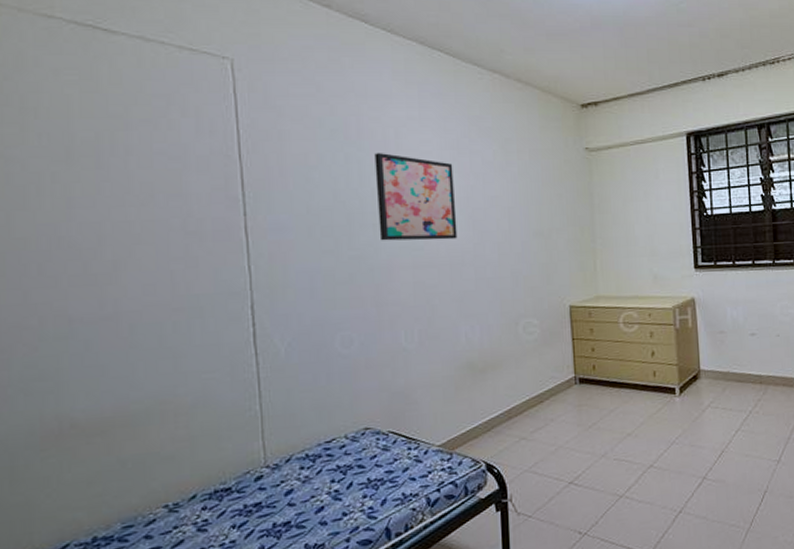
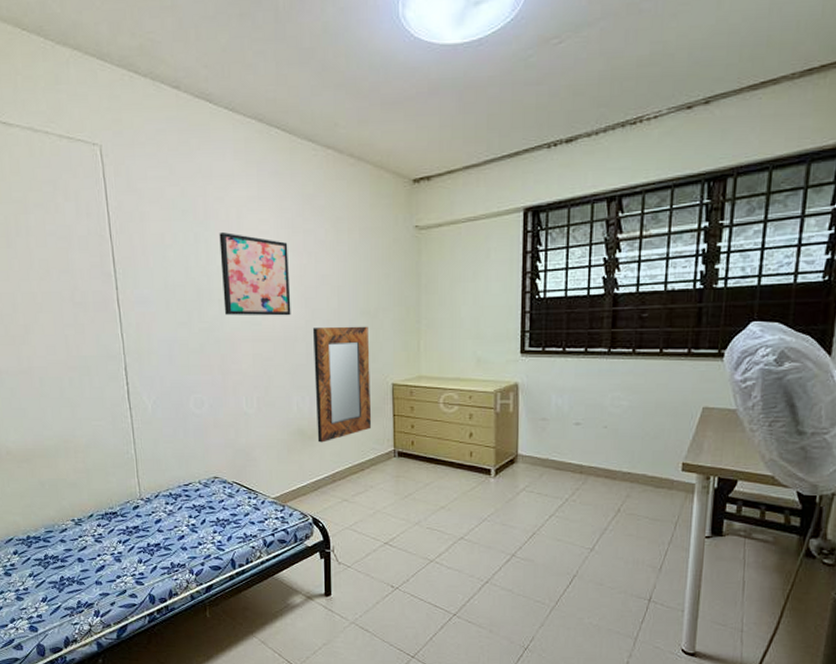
home mirror: none [481,247,549,376] -> present [312,326,371,443]

